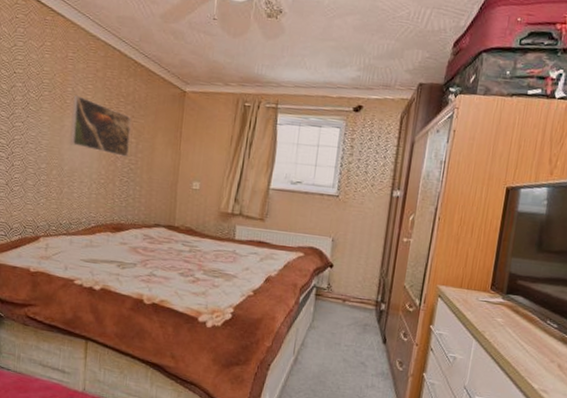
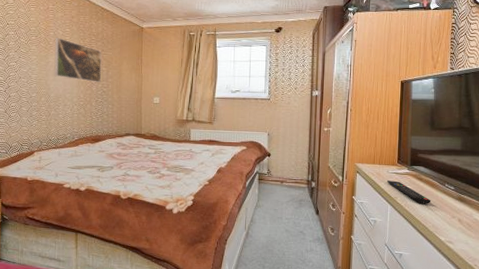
remote control: none [475,310,527,343] -> present [387,180,431,204]

